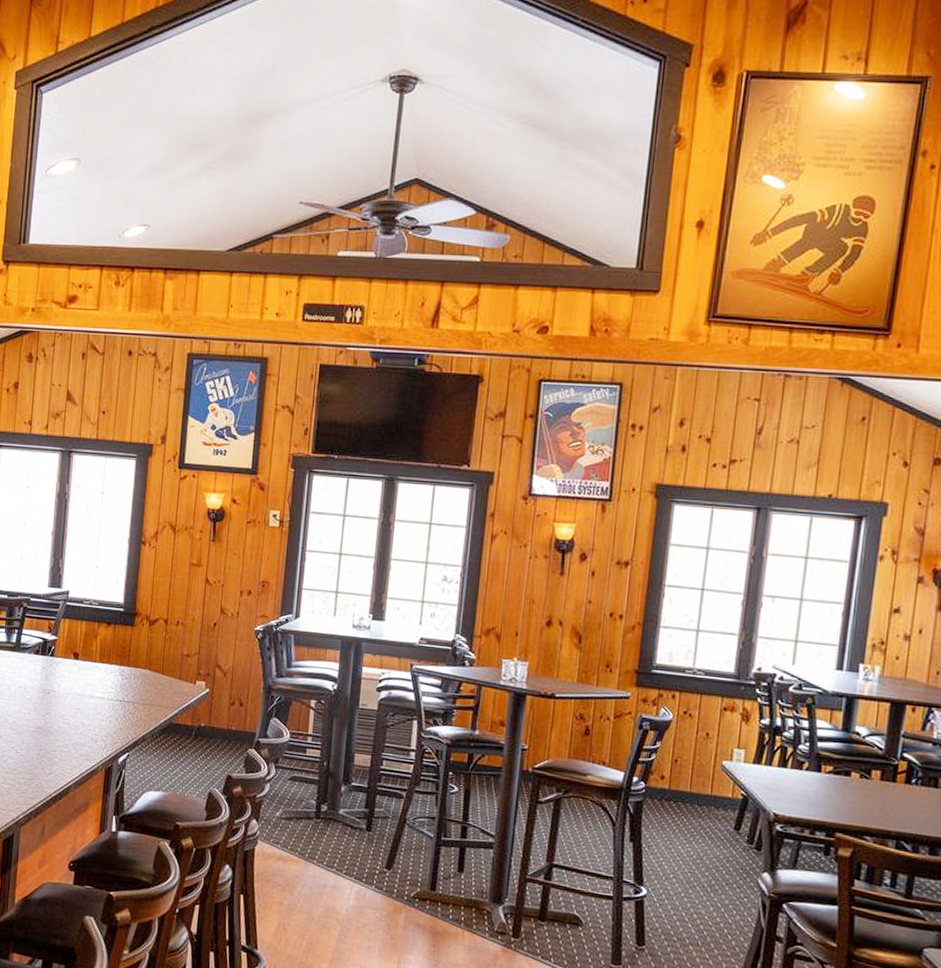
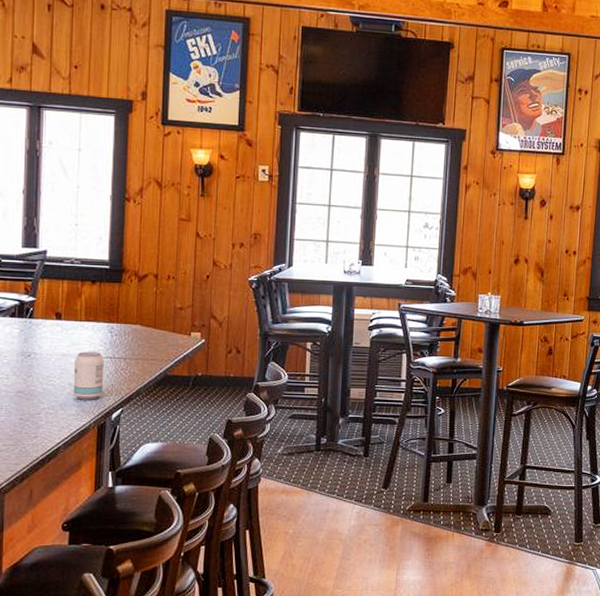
beverage can: none [85,692,115,742] -> present [73,351,104,400]

